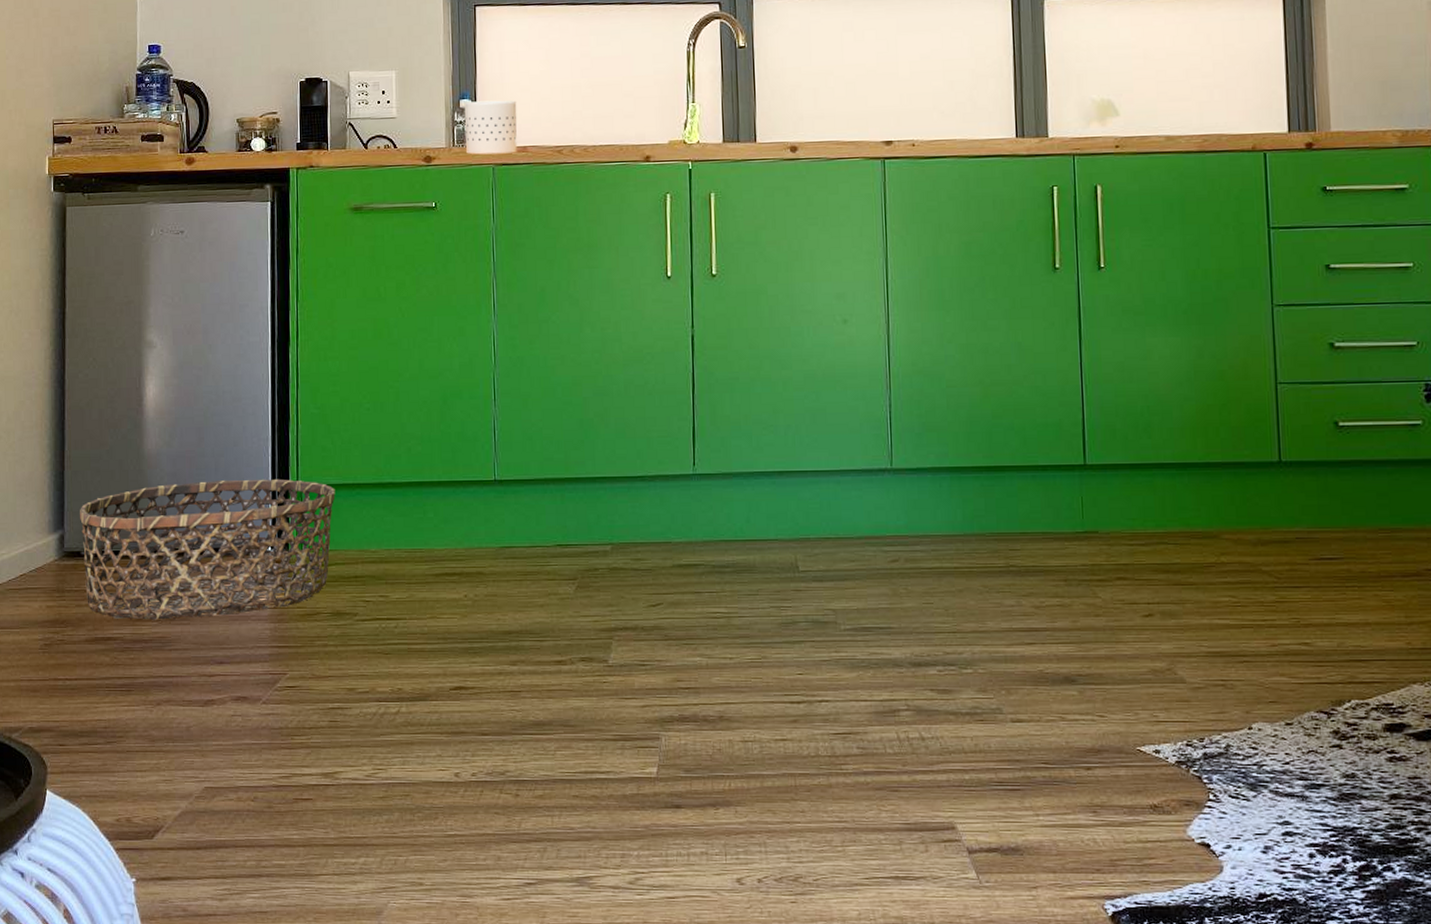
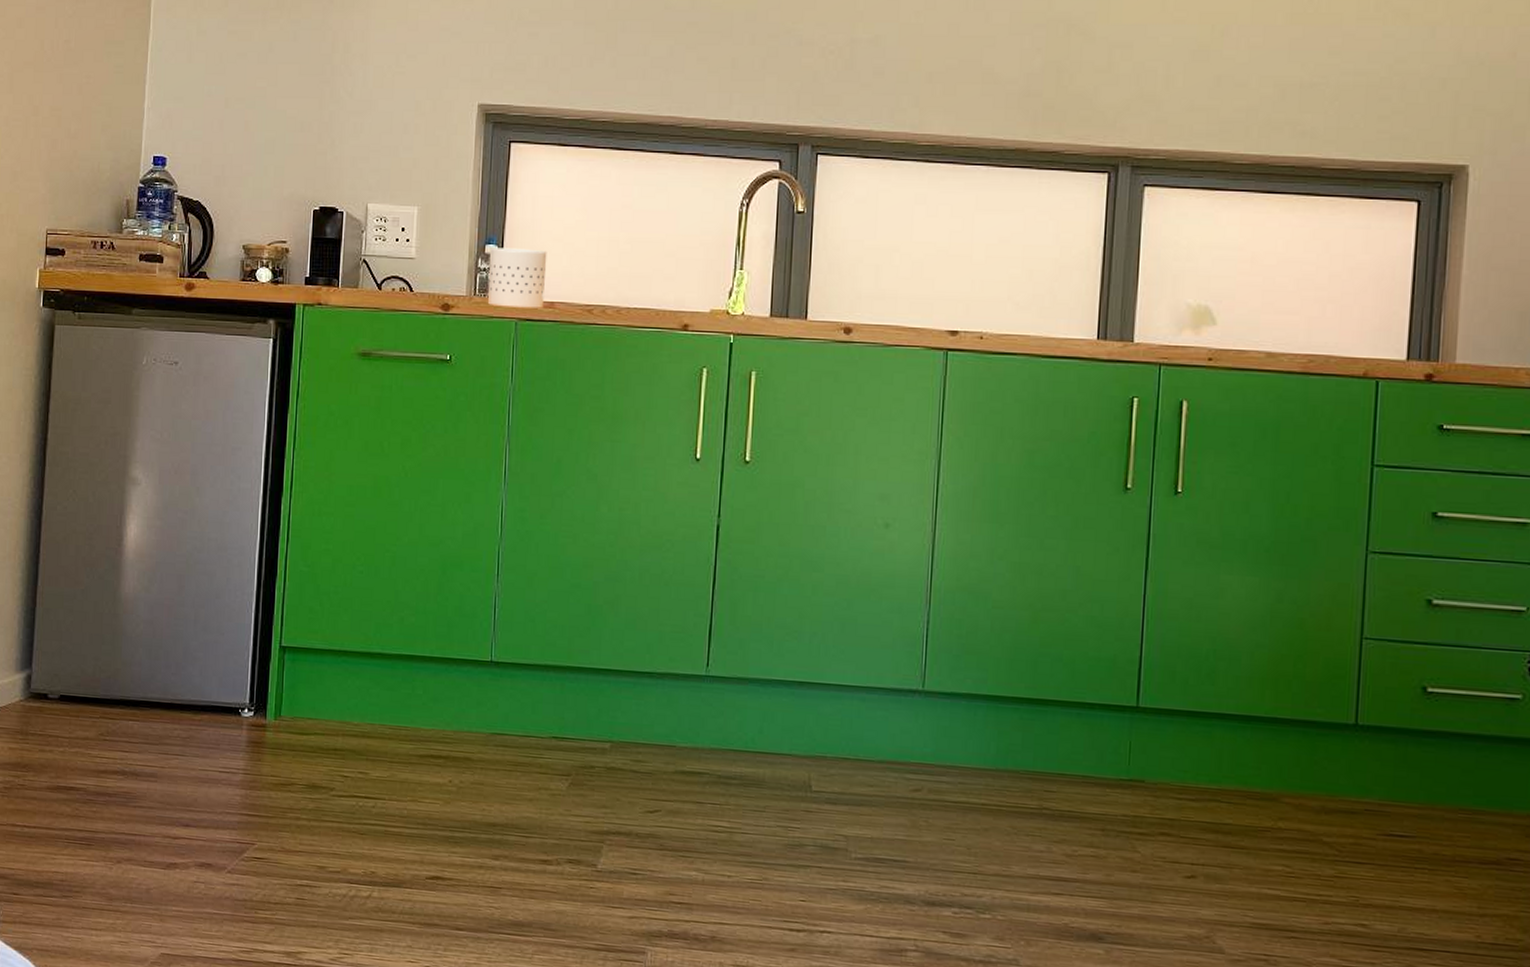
basket: present [80,478,335,620] -> none [49,631,320,777]

